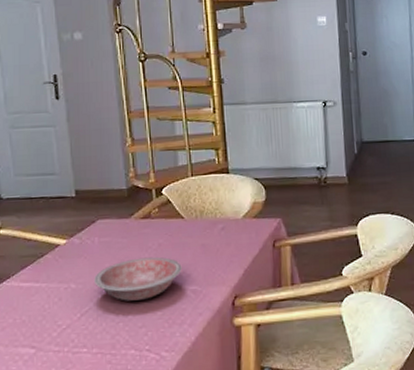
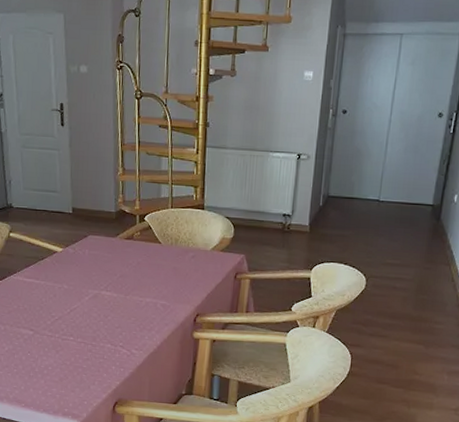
bowl: present [94,256,182,301] -> none [83,271,155,306]

